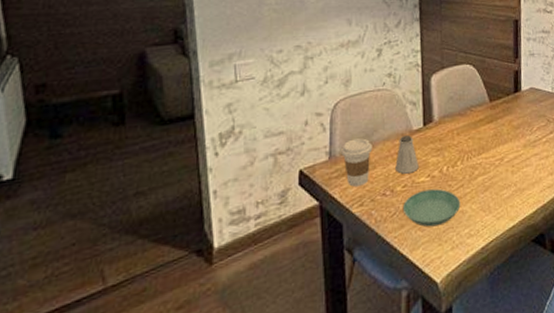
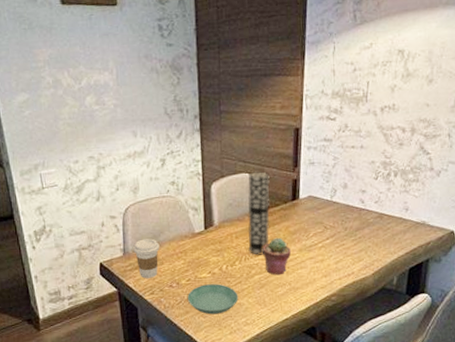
saltshaker: present [395,135,419,174] -> none [180,237,201,270]
vase: none [469,63,493,154] -> present [247,171,270,255]
potted succulent: none [486,132,516,176] -> present [263,237,292,276]

